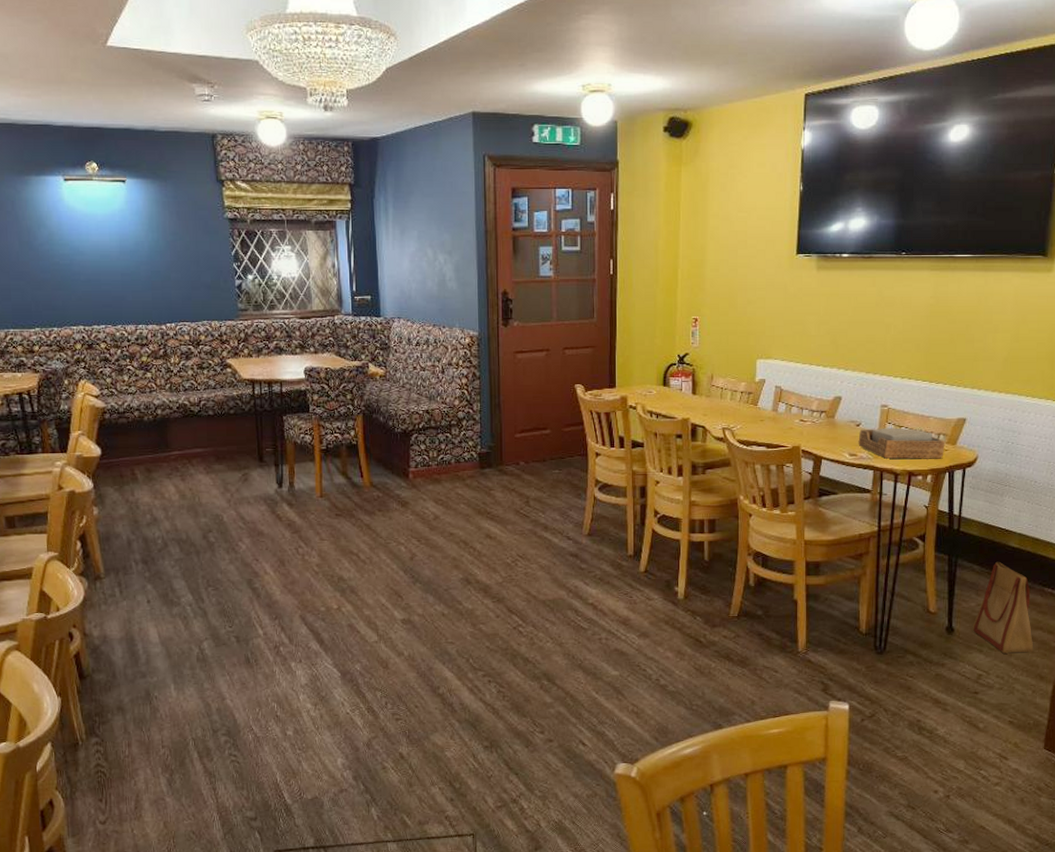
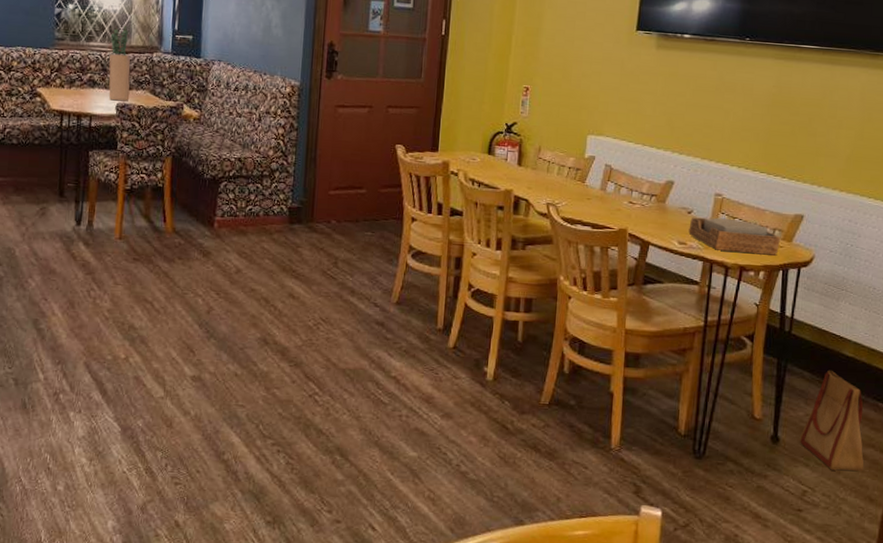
vase: none [292,290,317,365] -> present [108,24,131,102]

